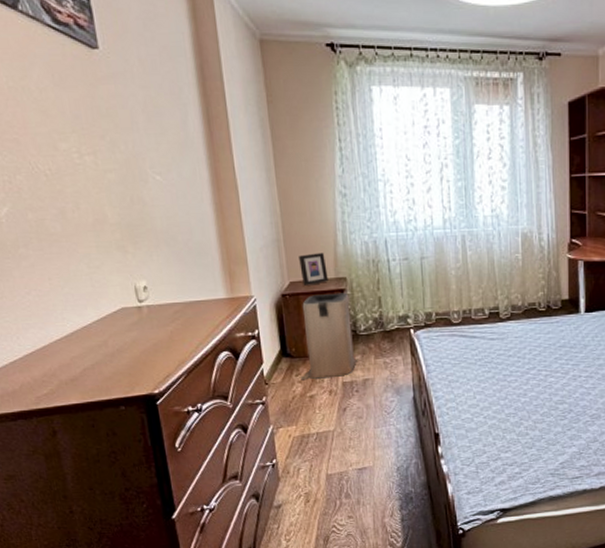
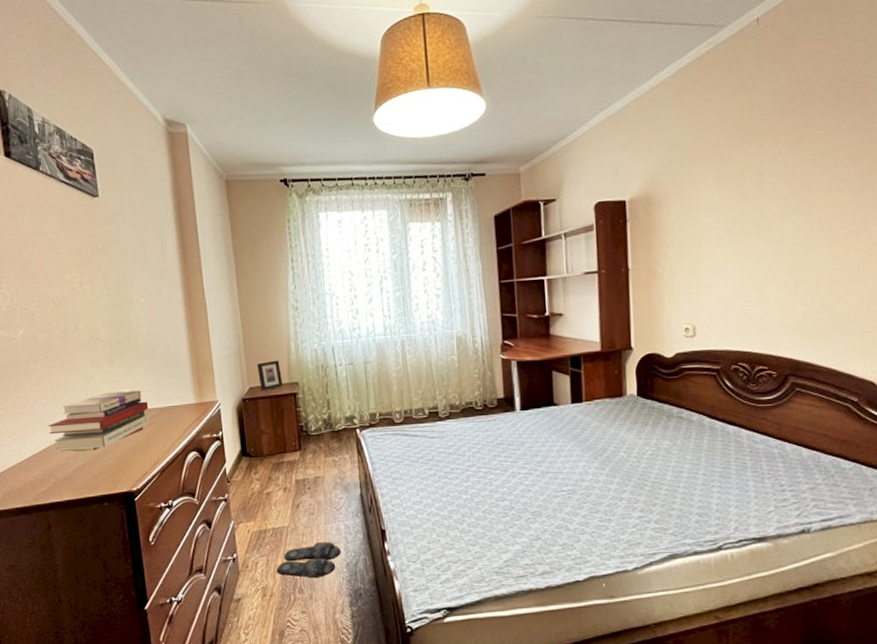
books: none [46,282,172,350] -> present [48,390,149,451]
laundry basket: present [300,292,359,381] -> none [258,396,310,478]
slippers: none [321,445,392,482] -> present [277,541,341,578]

